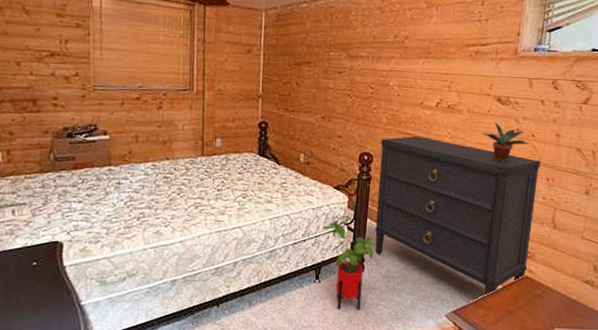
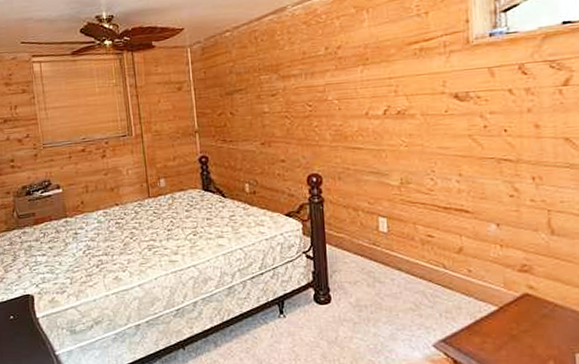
house plant: present [323,215,375,310] -> none [279,243,340,345]
dresser: present [375,135,541,294] -> none [328,148,527,318]
potted plant: present [482,122,529,162] -> none [443,122,502,165]

